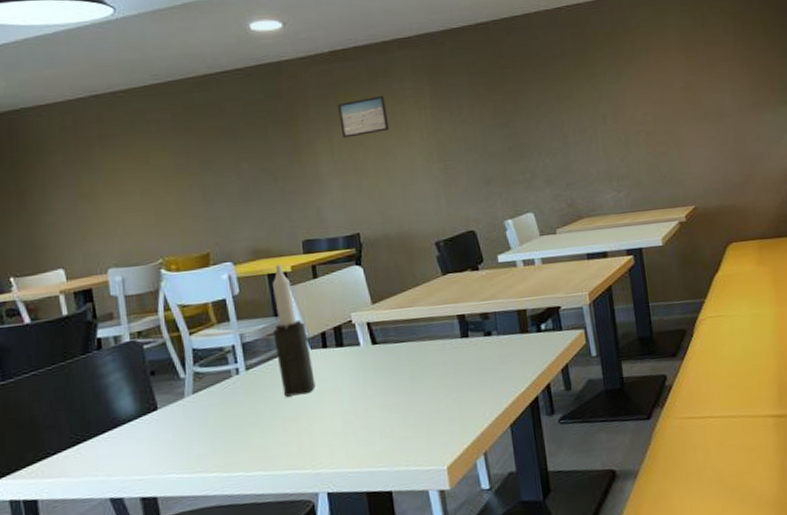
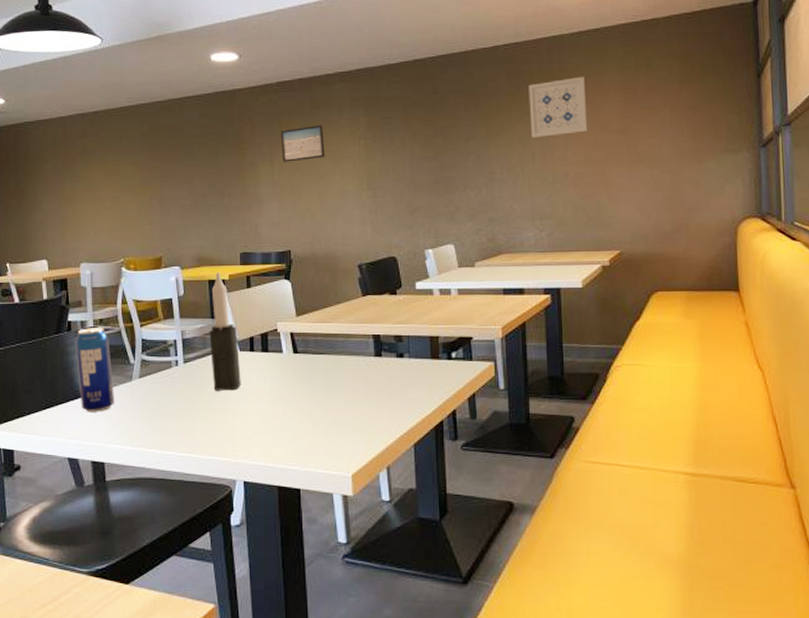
beverage can: none [108,340,164,442] -> present [75,326,114,412]
wall art: none [594,35,655,100] -> present [528,76,588,139]

